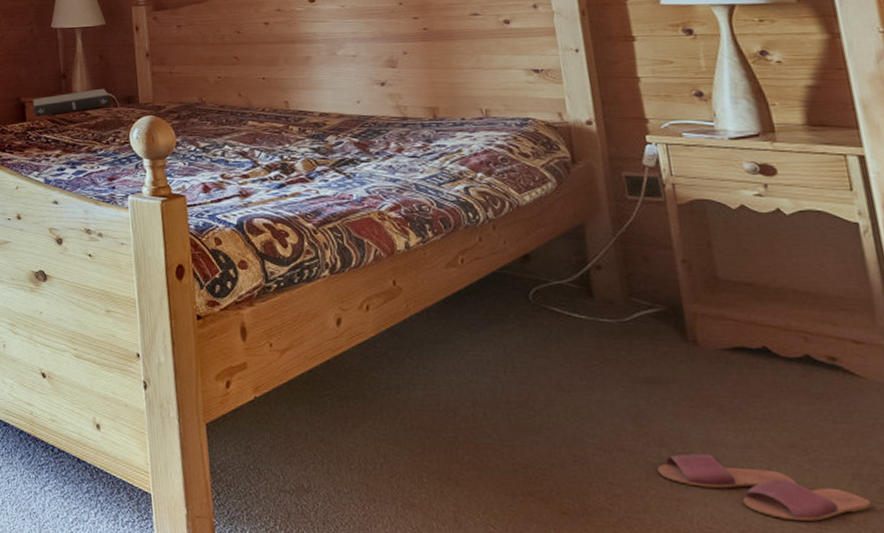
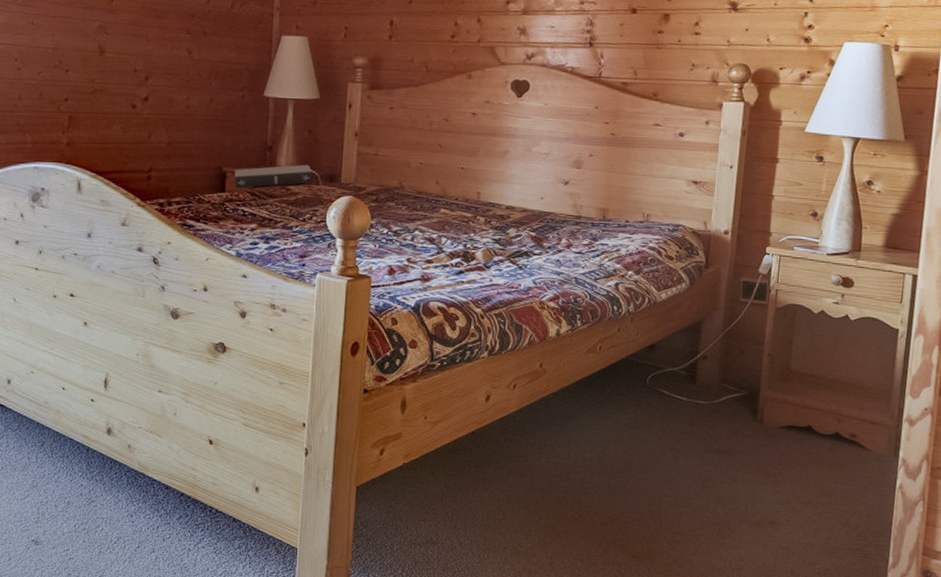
slippers: present [658,453,872,522] -> none [711,509,851,559]

